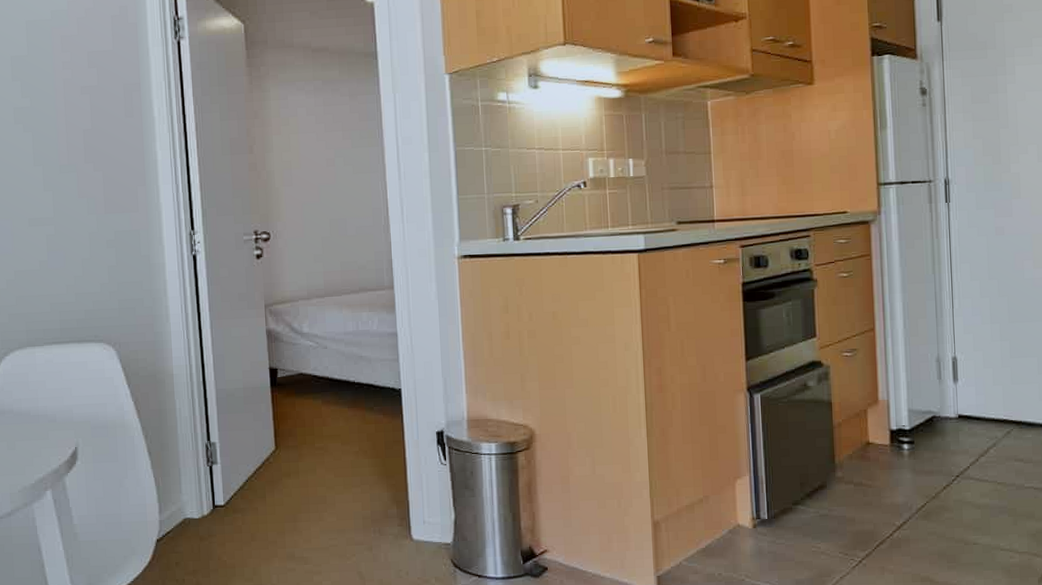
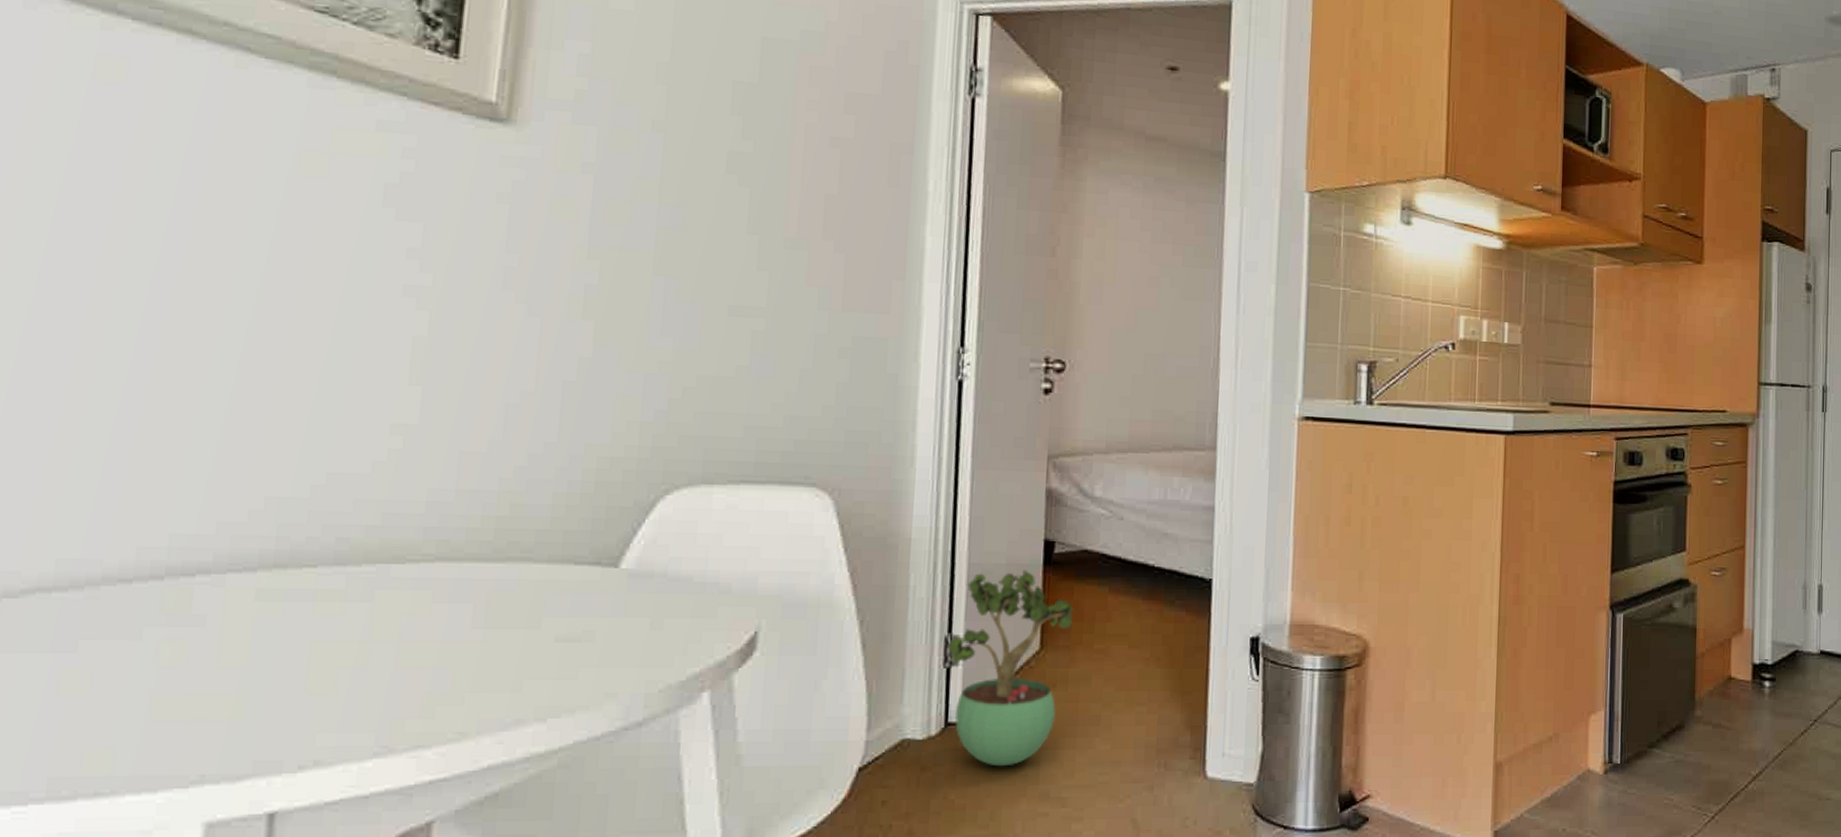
potted plant: none [208,391,297,536] -> present [947,570,1074,767]

